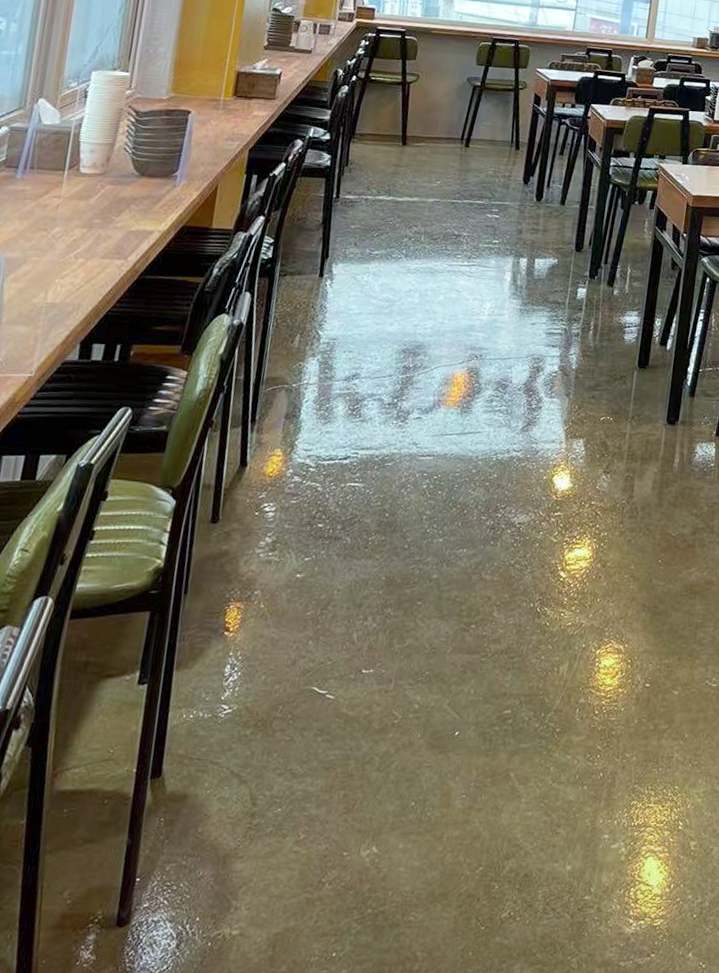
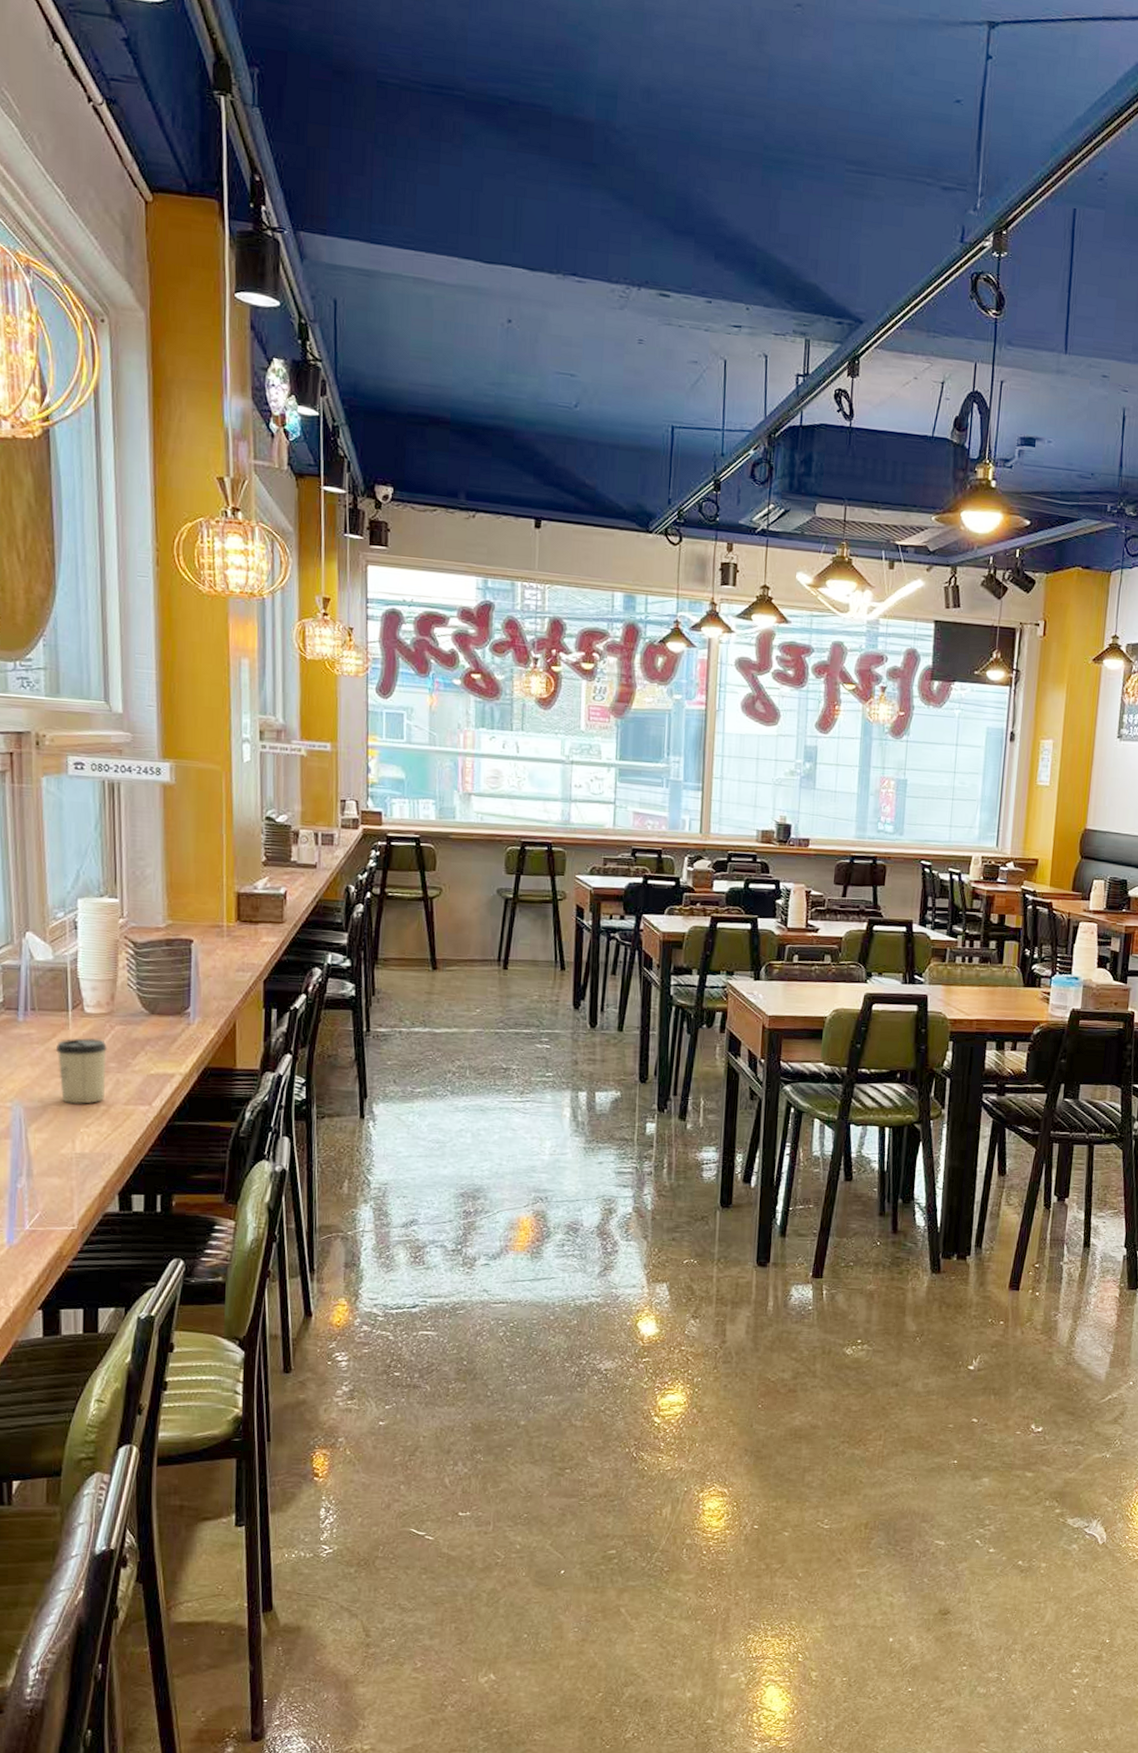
cup: none [42,195,95,257] -> present [55,1037,107,1104]

